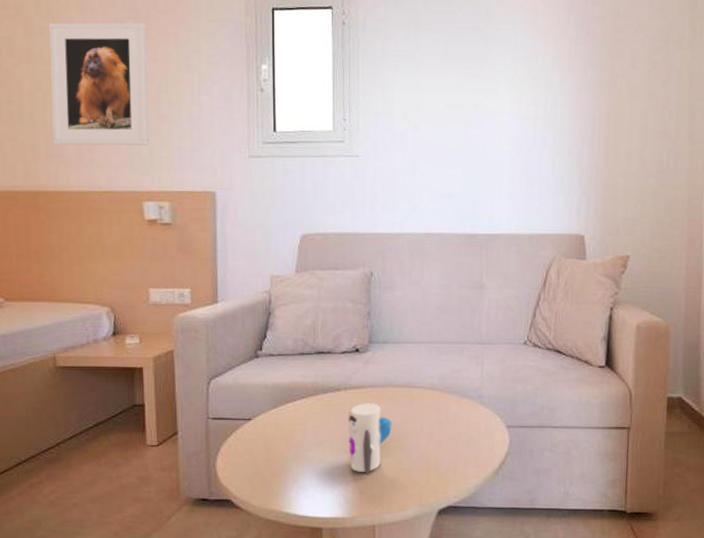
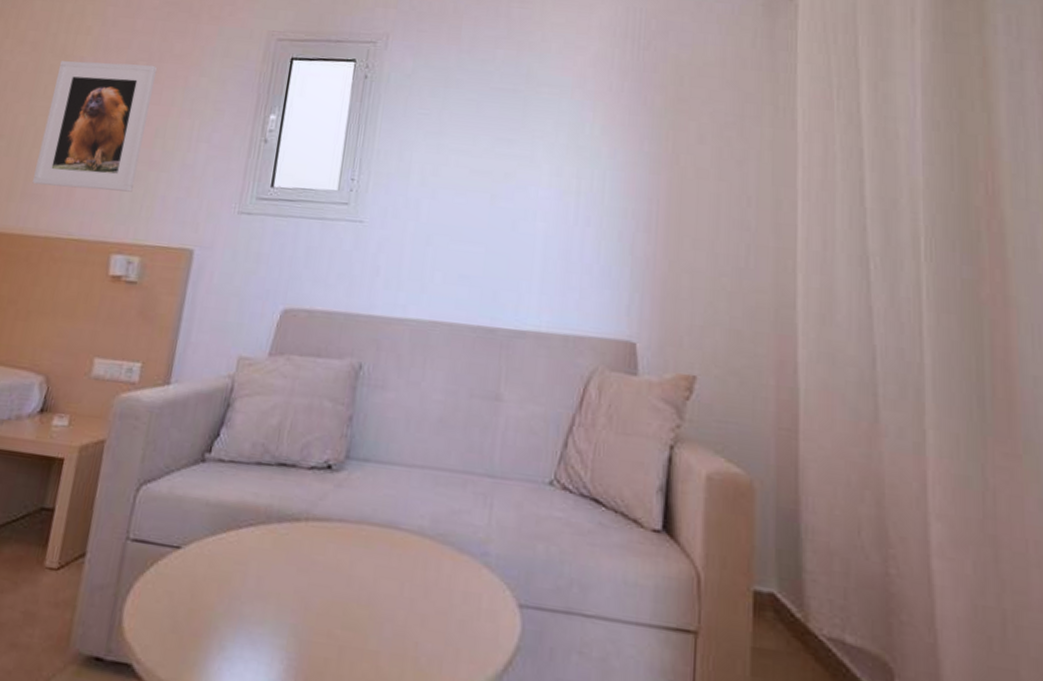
toy: present [348,403,392,475] -> none [296,543,362,655]

